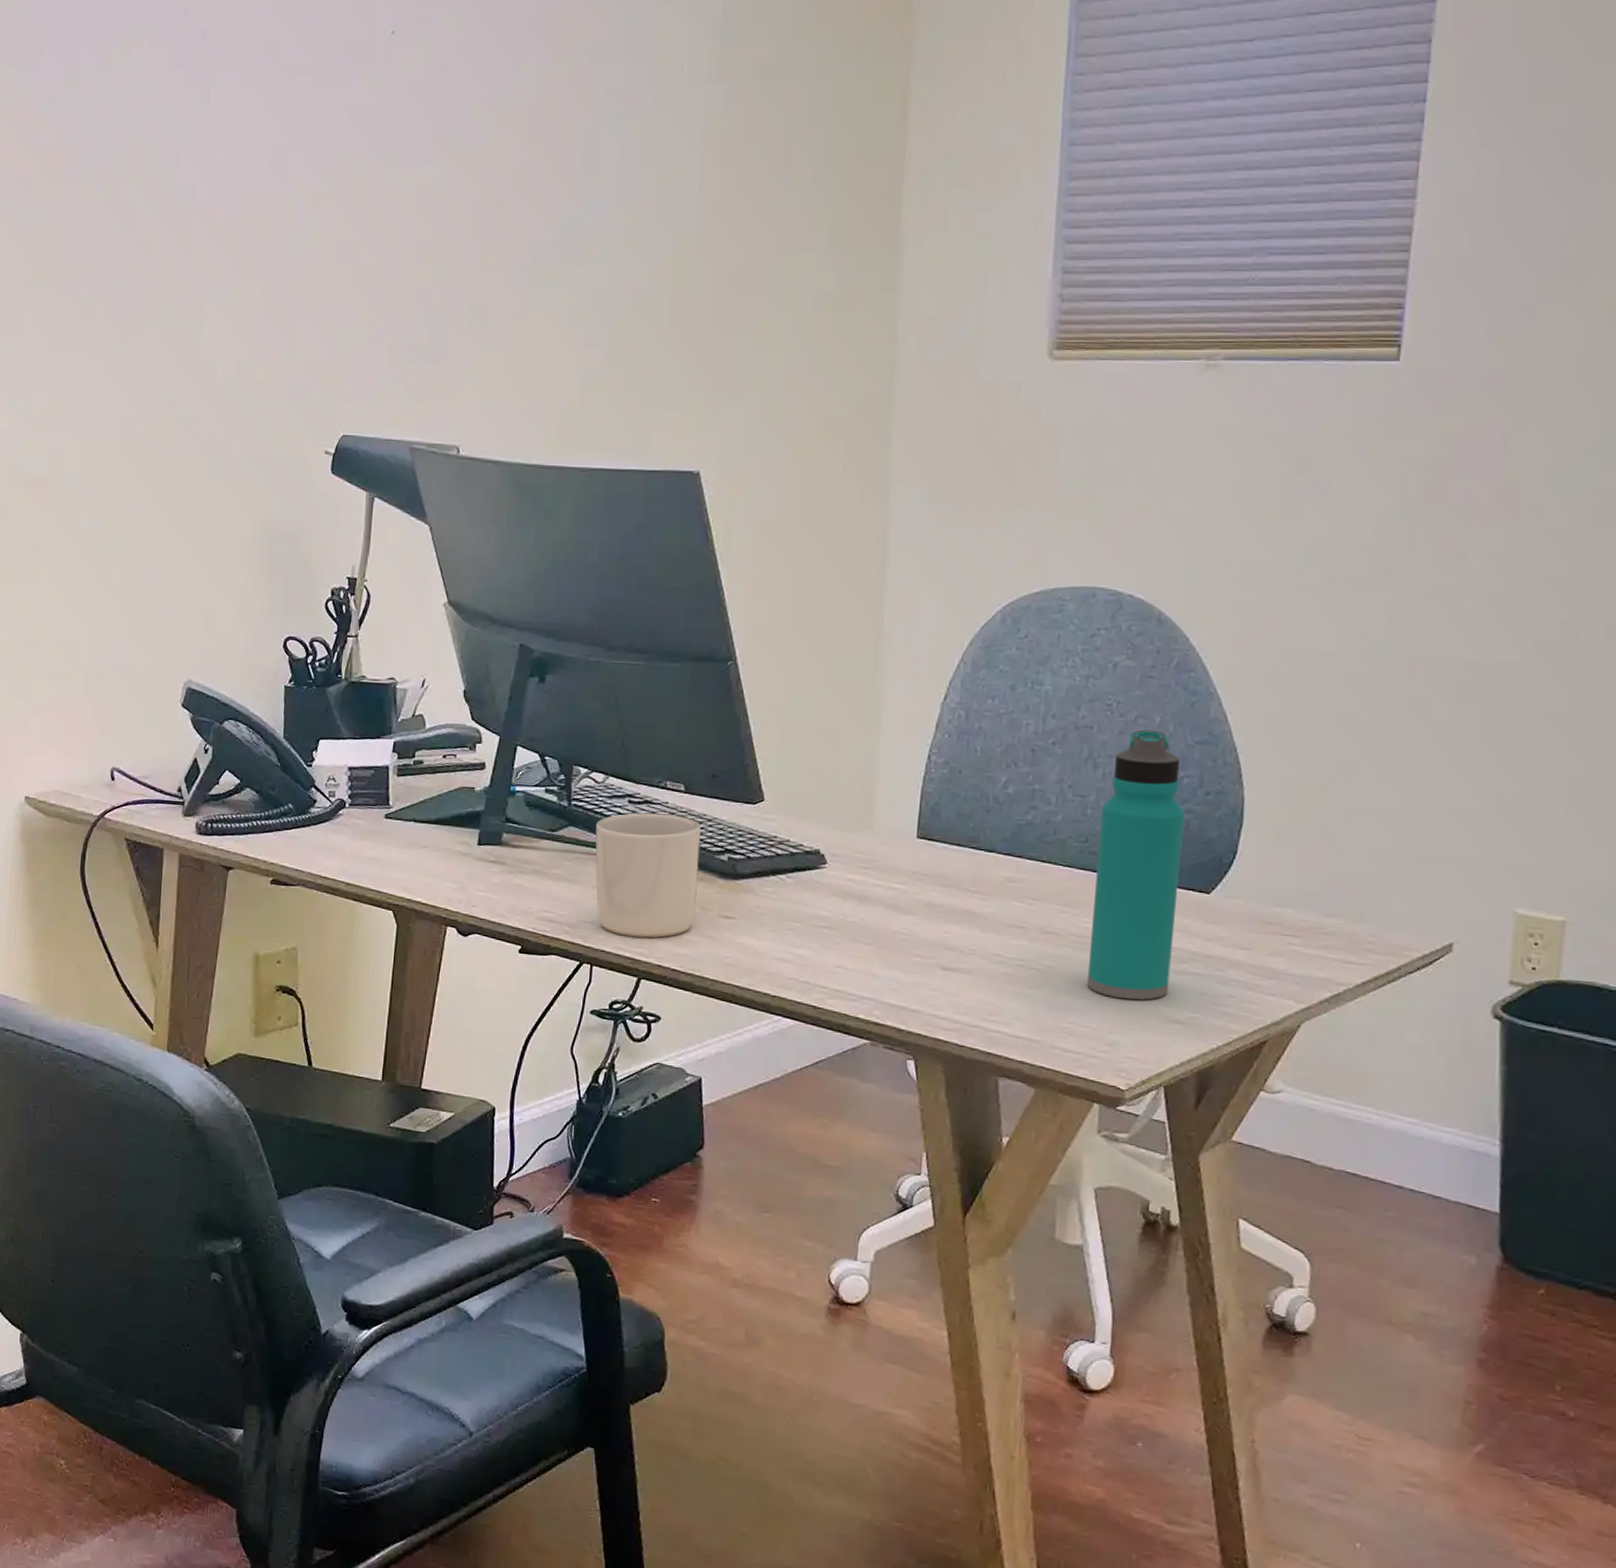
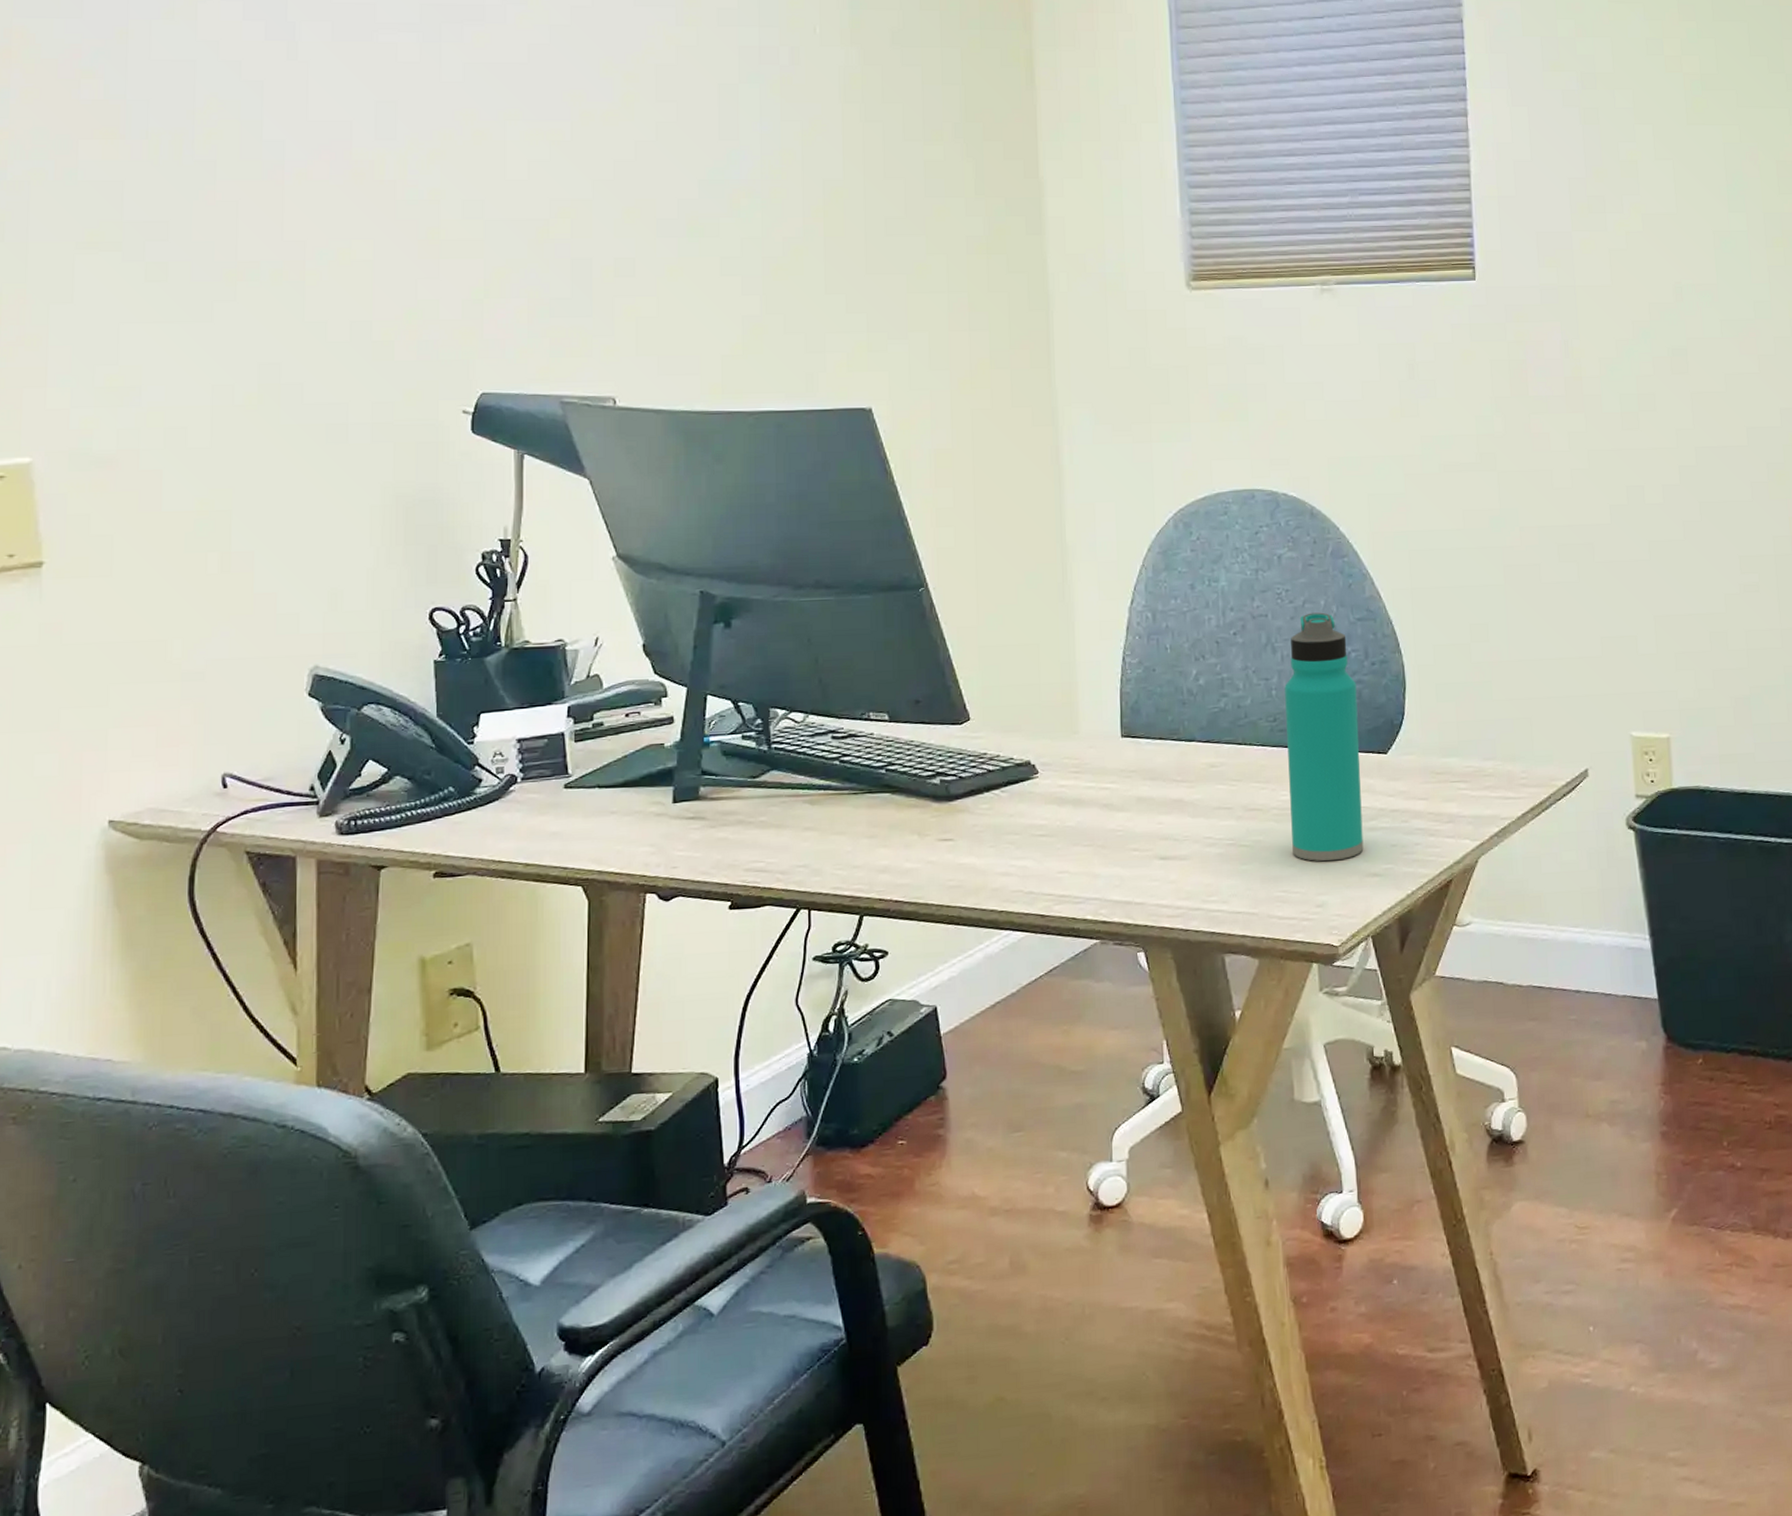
mug: present [595,812,702,938] -> none [799,745,913,875]

